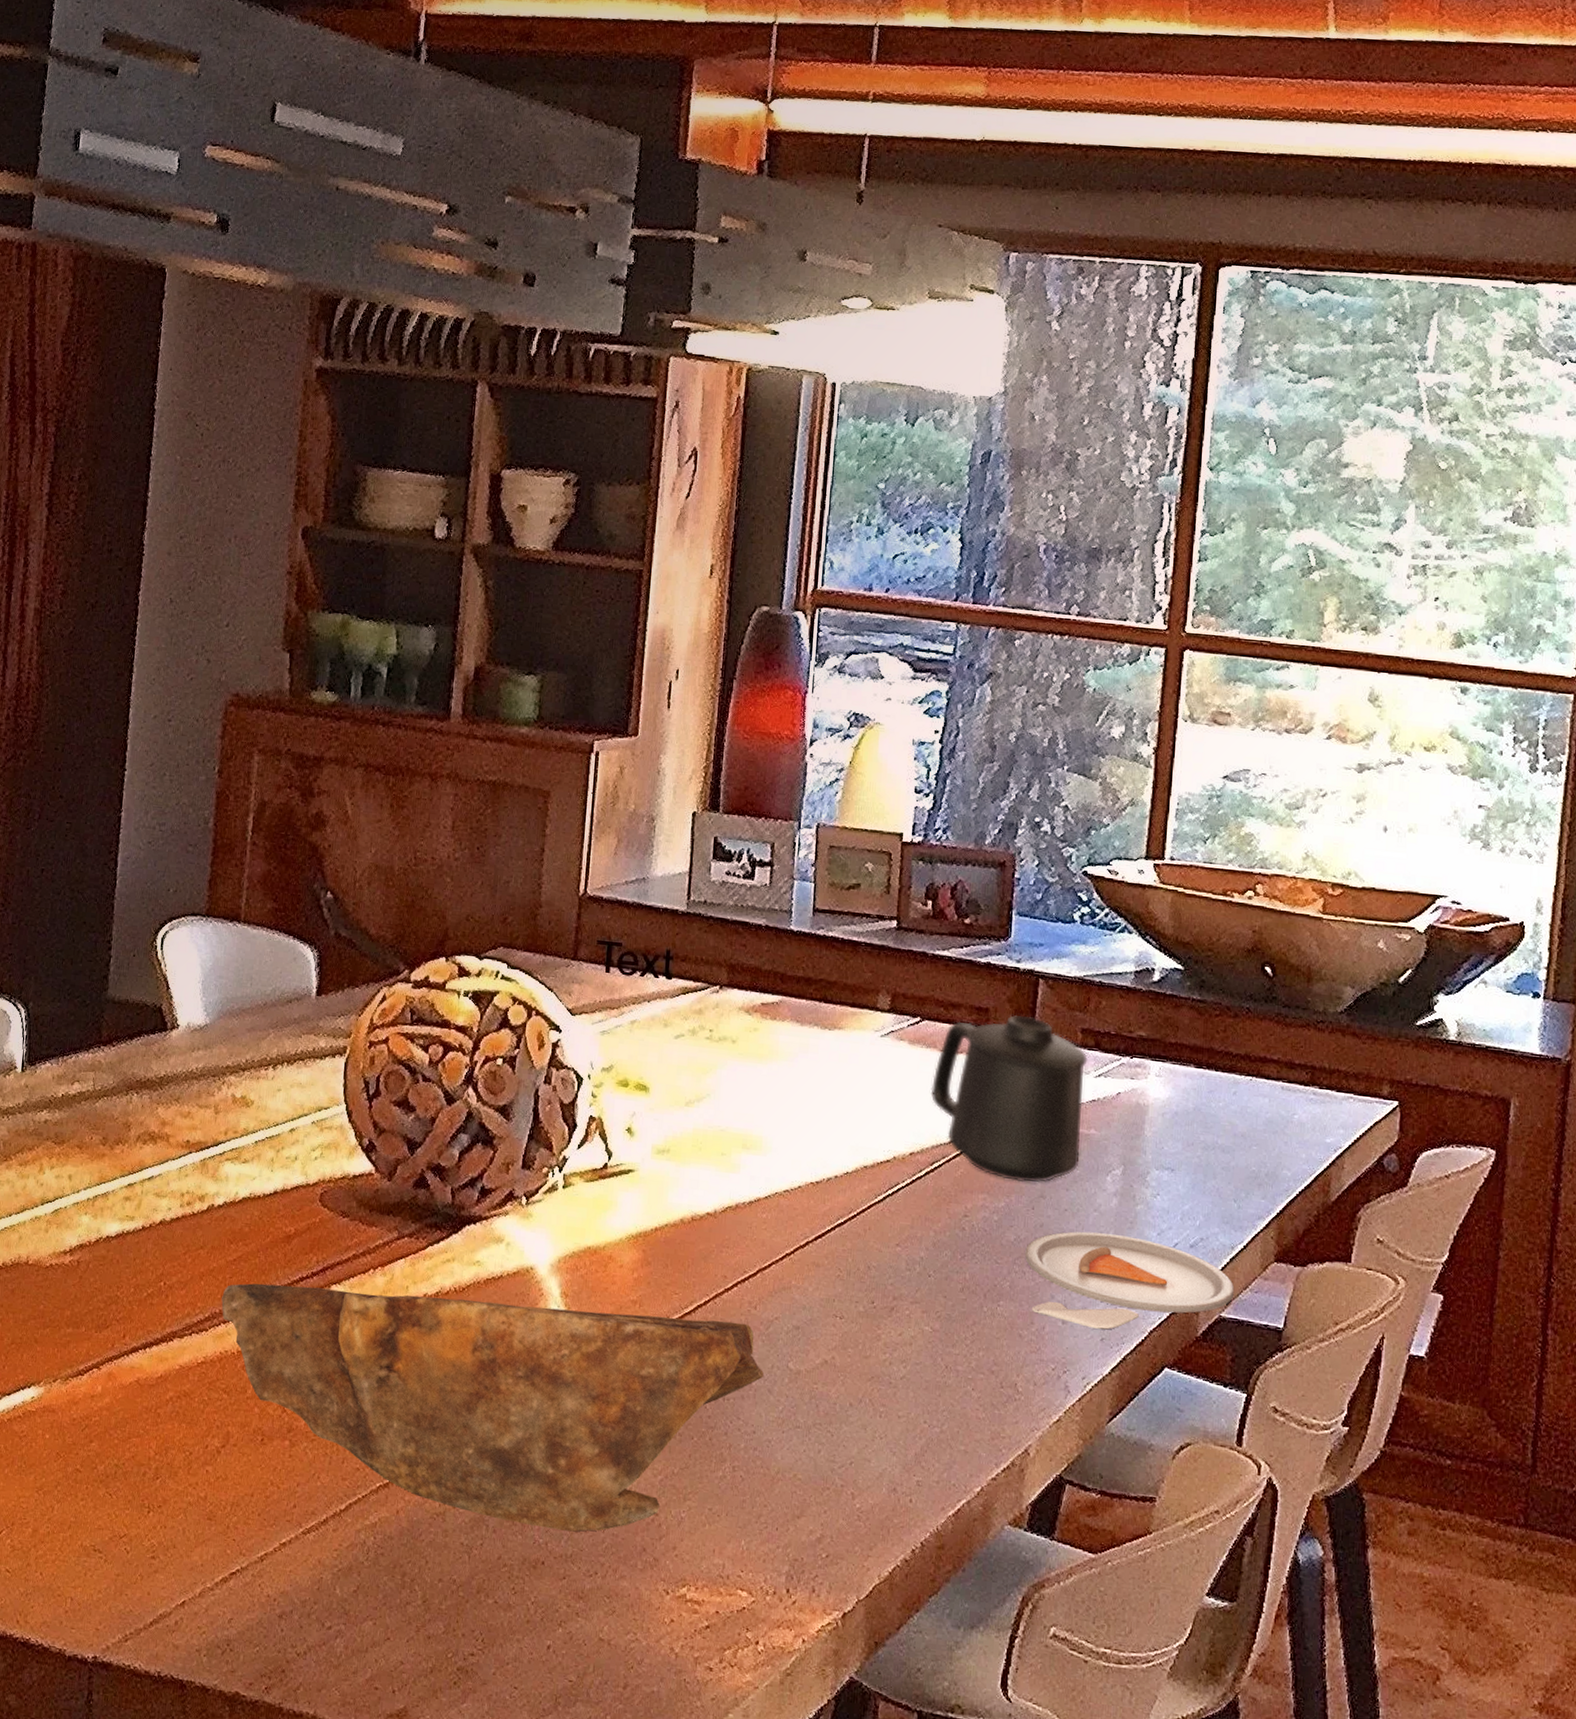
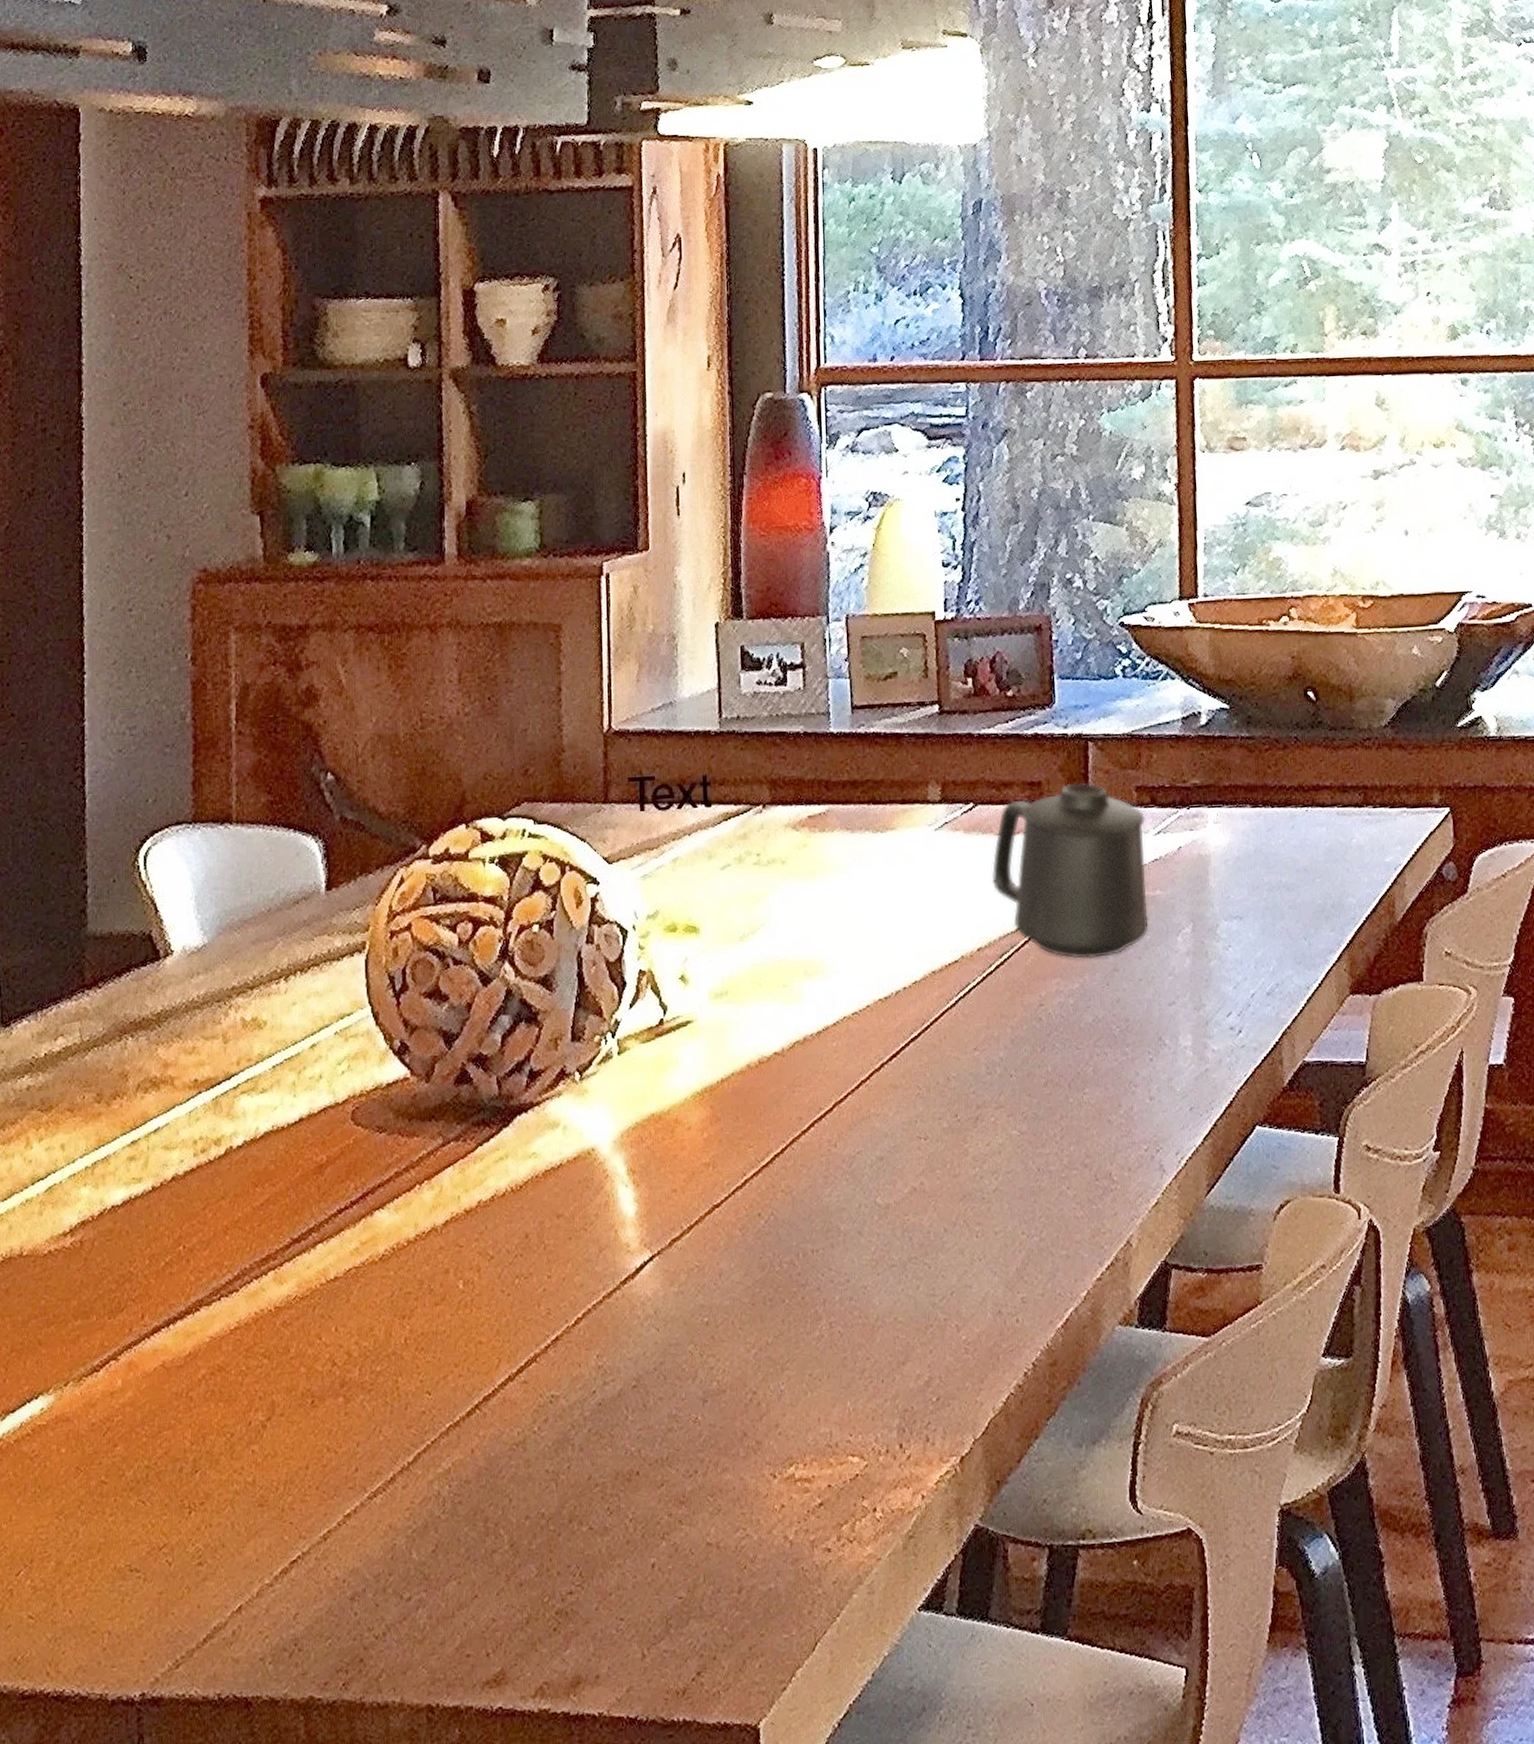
wooden bowl: present [221,1283,764,1532] -> none [251,1164,852,1435]
dinner plate: present [1025,1231,1235,1330] -> none [1105,995,1315,1099]

